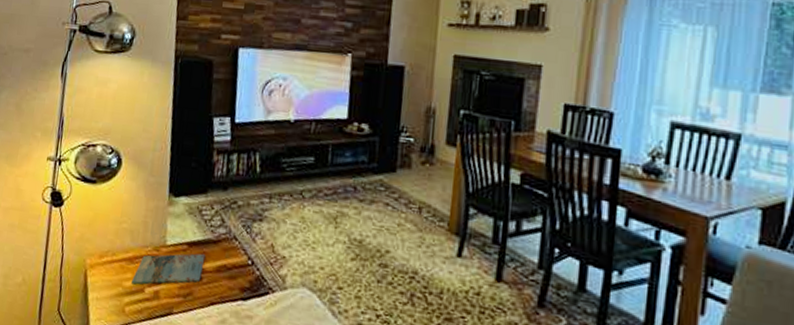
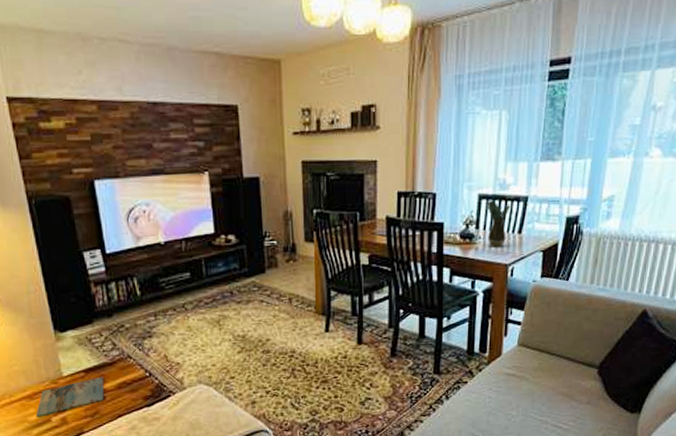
vase: none [681,129,716,193] -> present [486,199,511,247]

